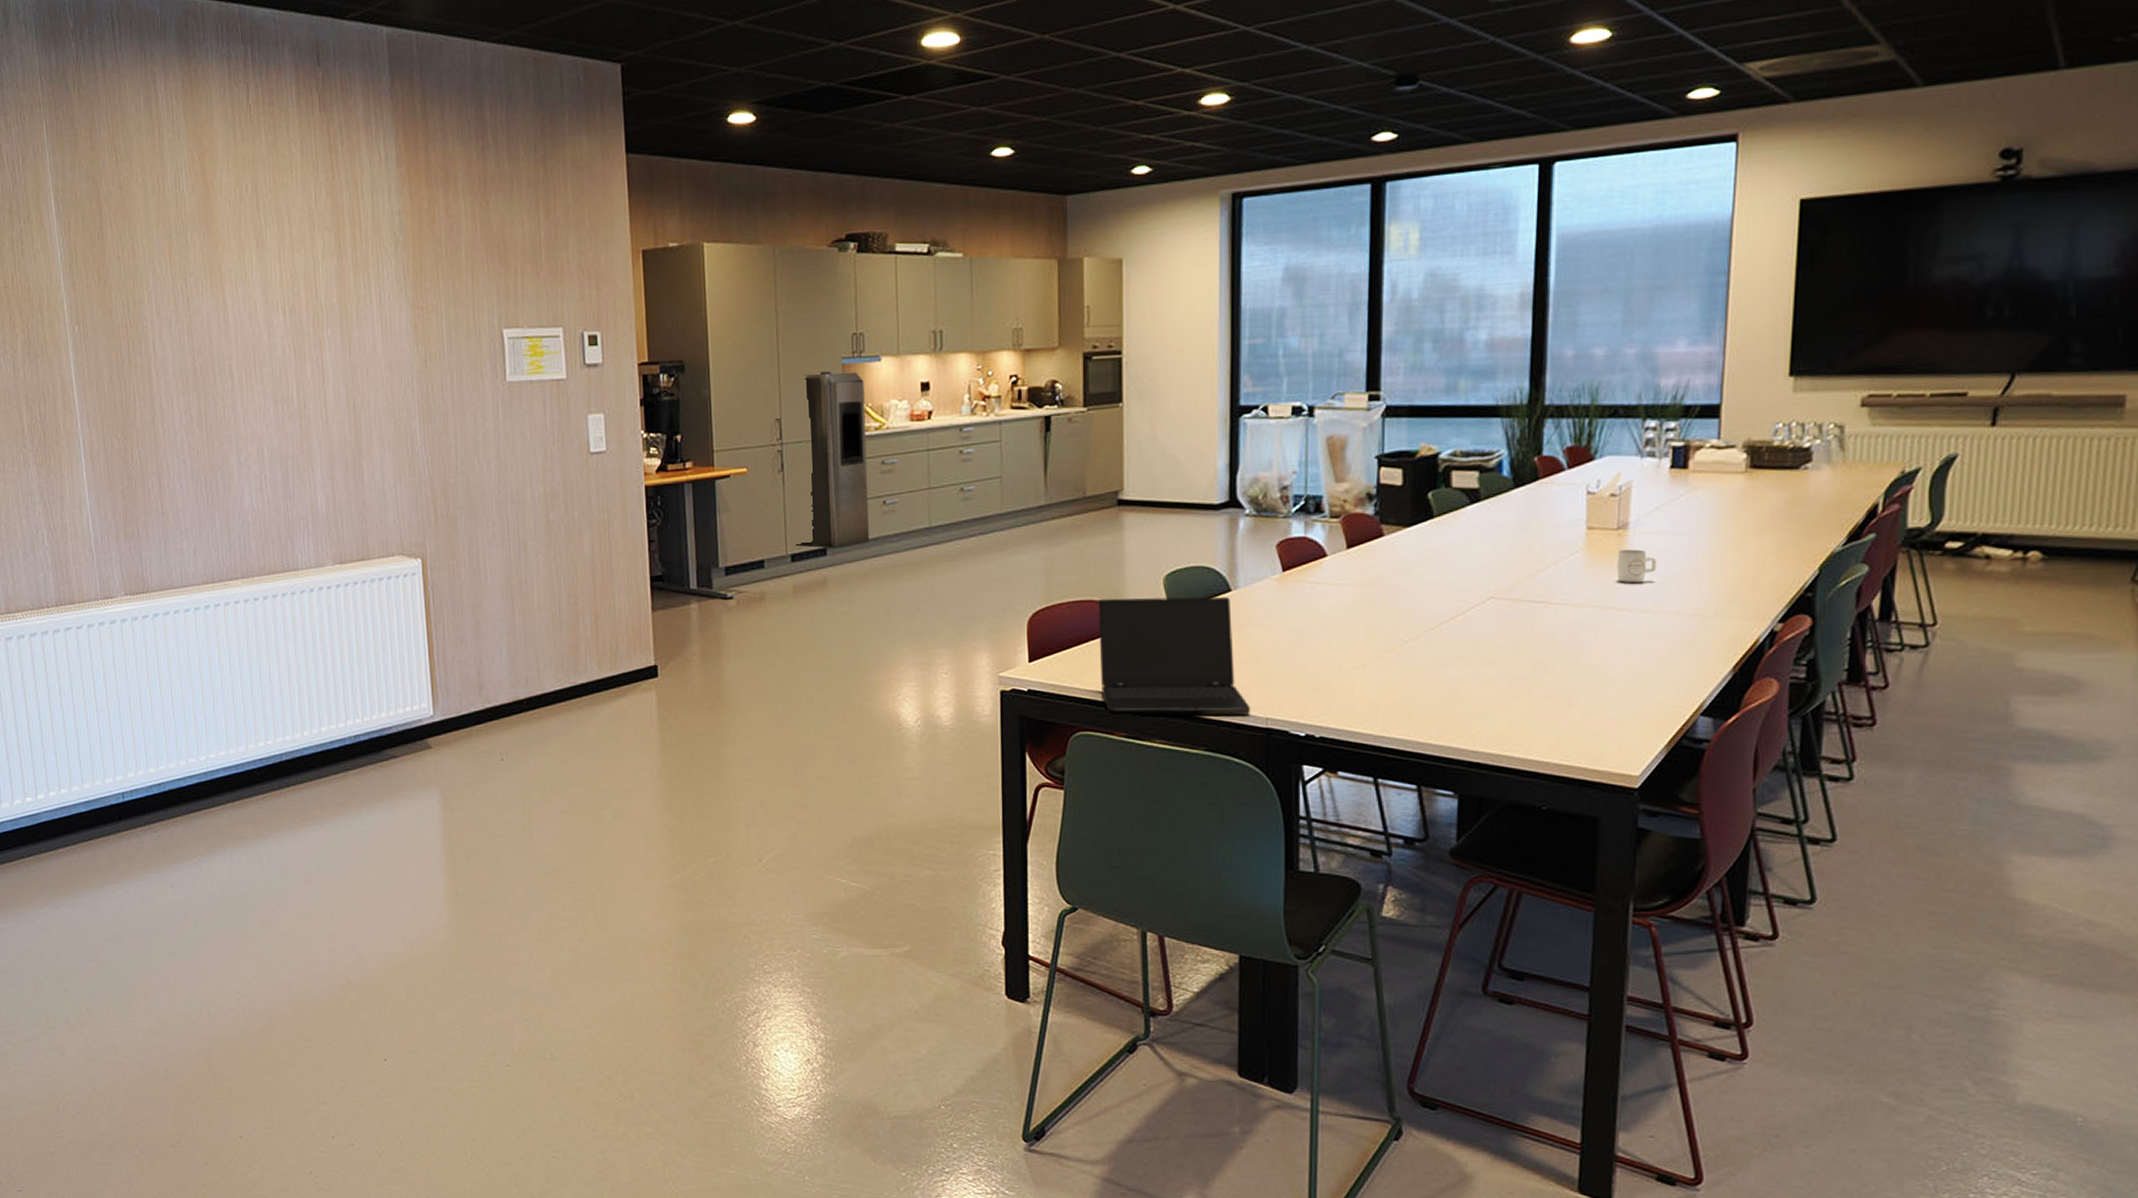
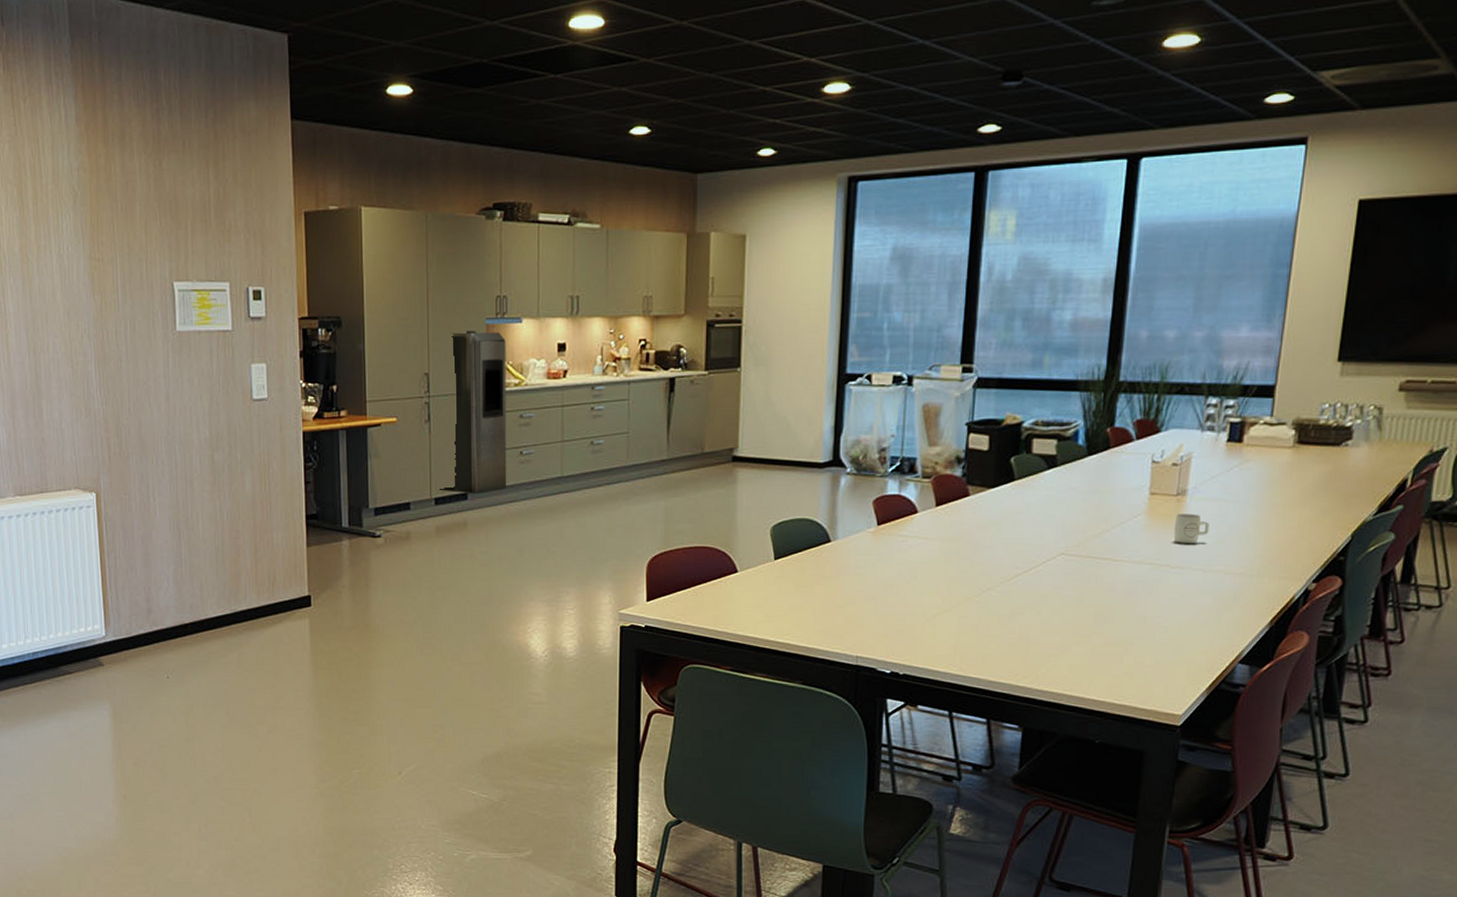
laptop: present [1097,596,1251,716] -> none [710,545,844,653]

